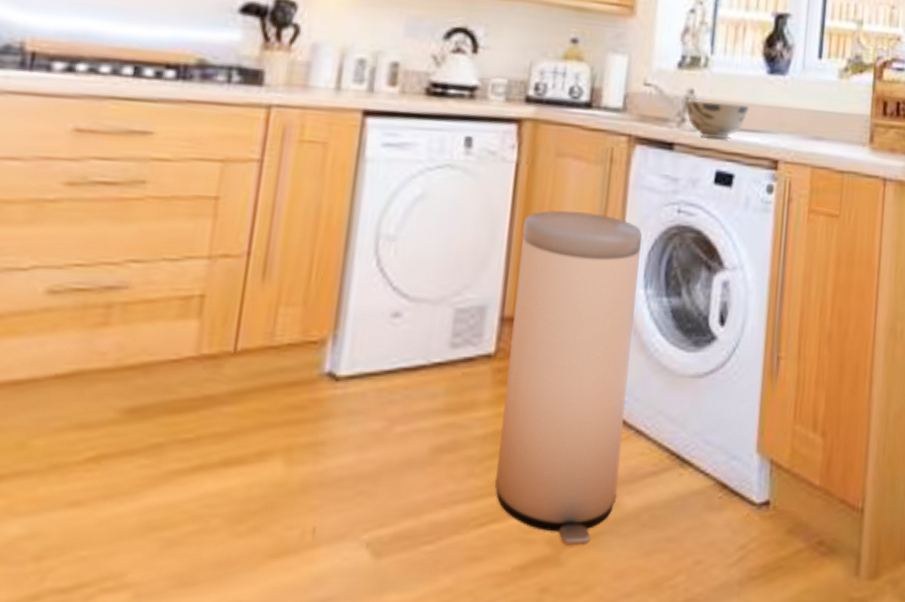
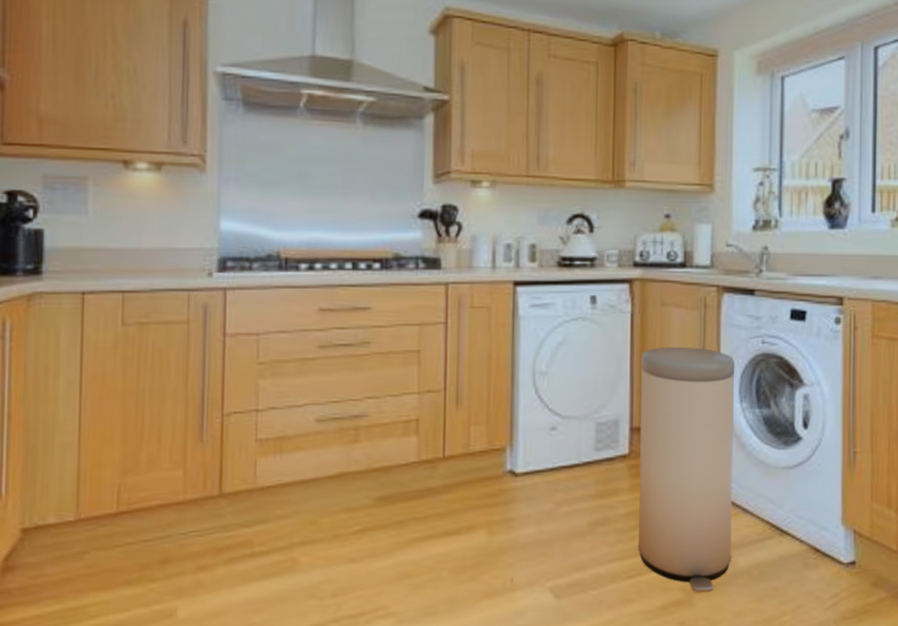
bowl: present [683,100,750,139] -> none [760,254,816,283]

